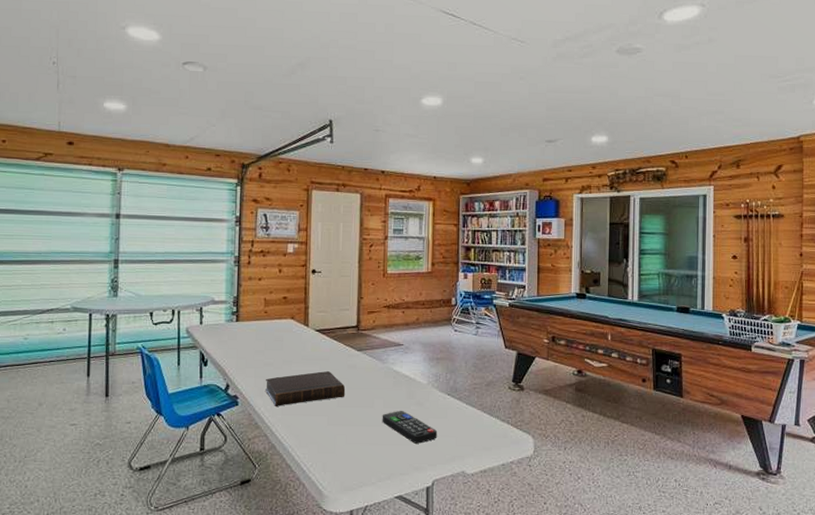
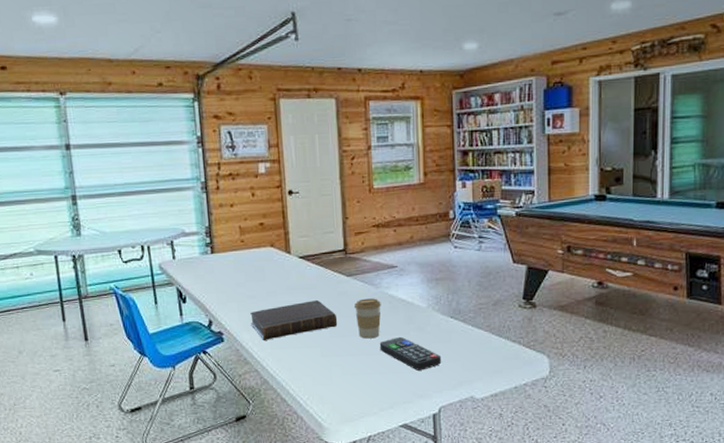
coffee cup: none [362,372,386,411] -> present [354,298,381,339]

